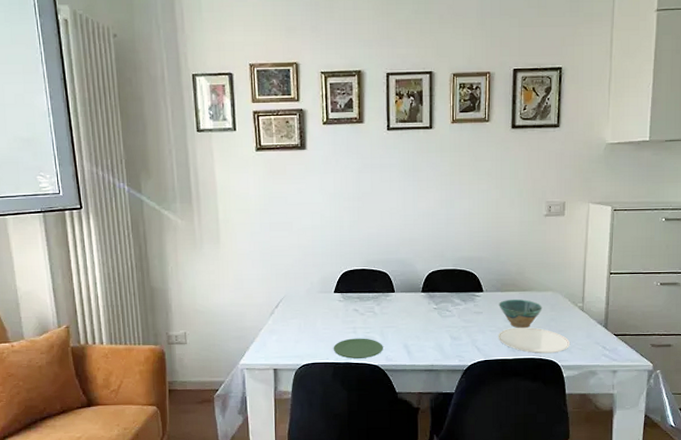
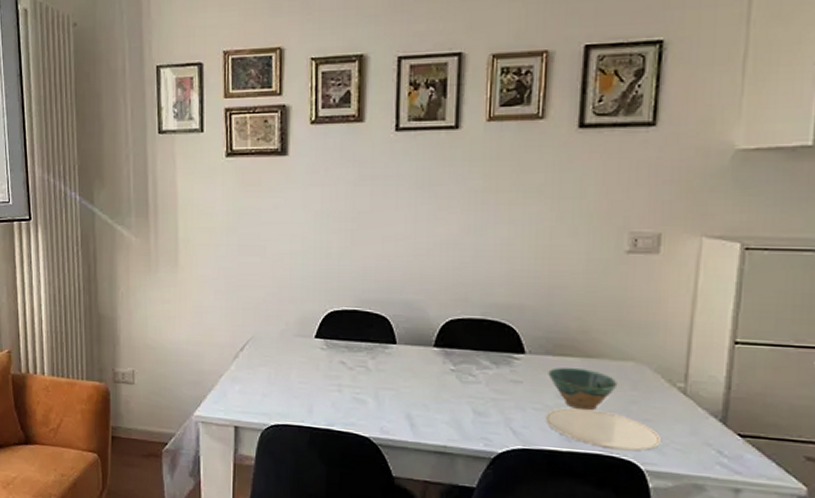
plate: present [333,338,383,359] -> none [310,398,377,427]

